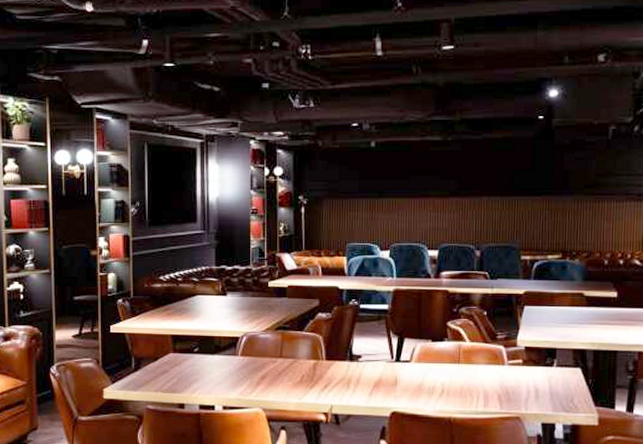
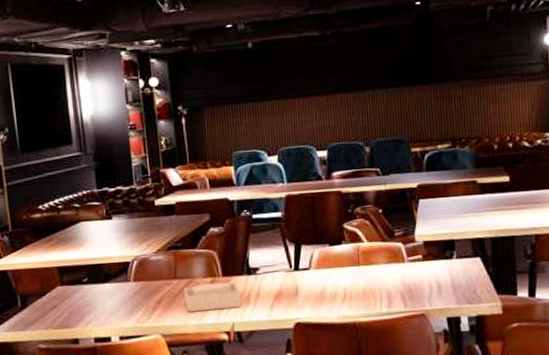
napkin holder: none [288,365,342,392] -> present [184,281,242,313]

